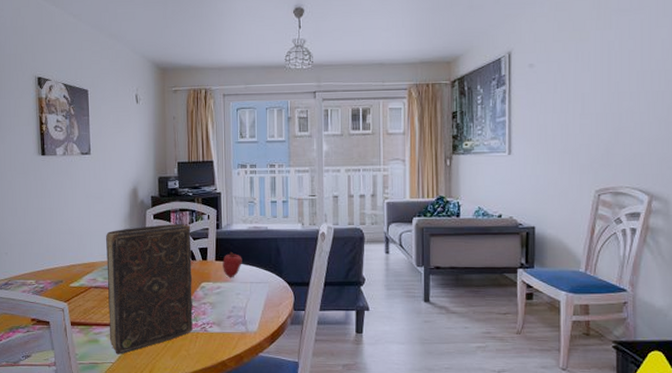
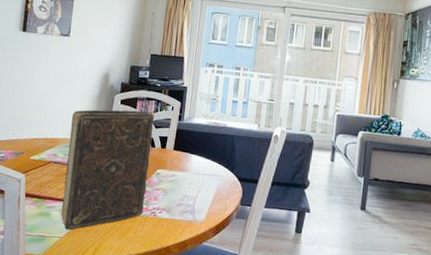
apple: present [223,252,242,278] -> none [179,144,199,168]

